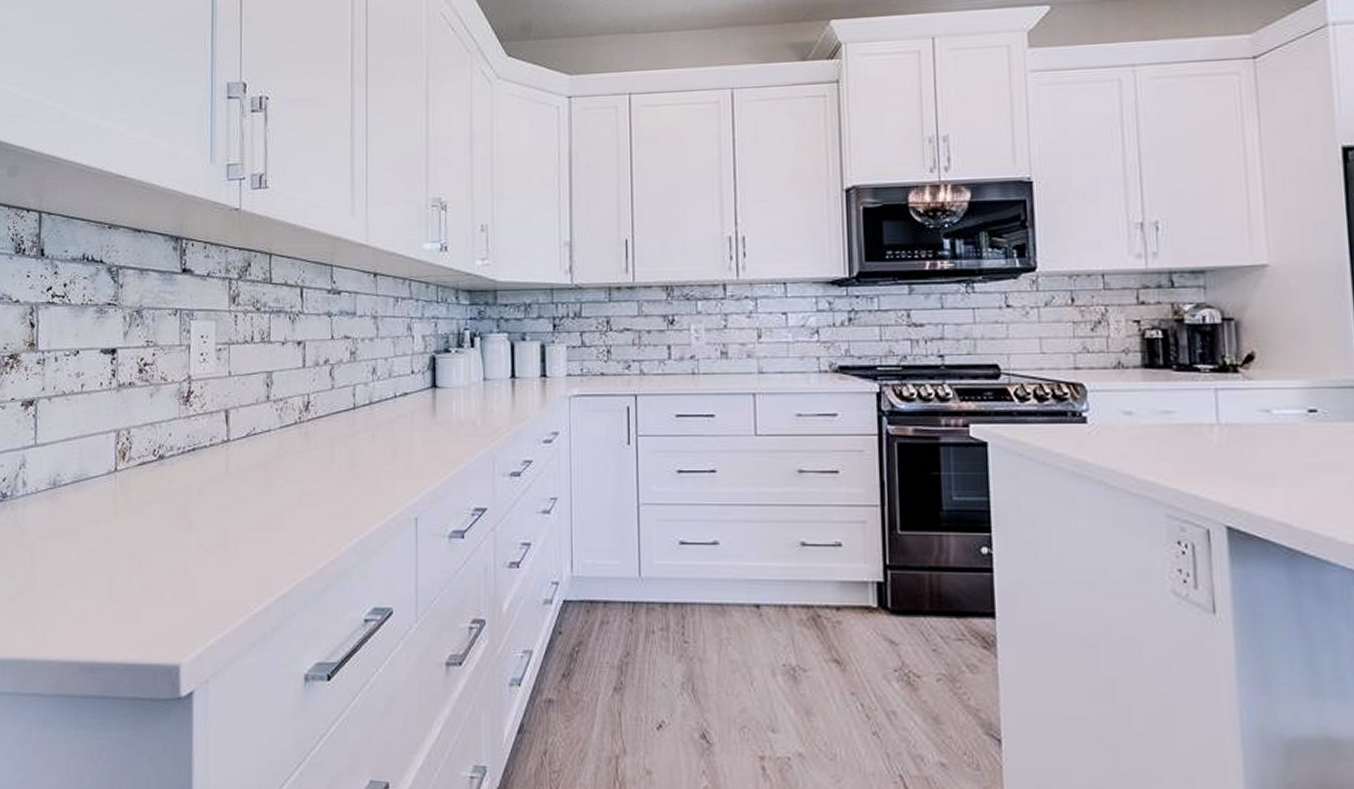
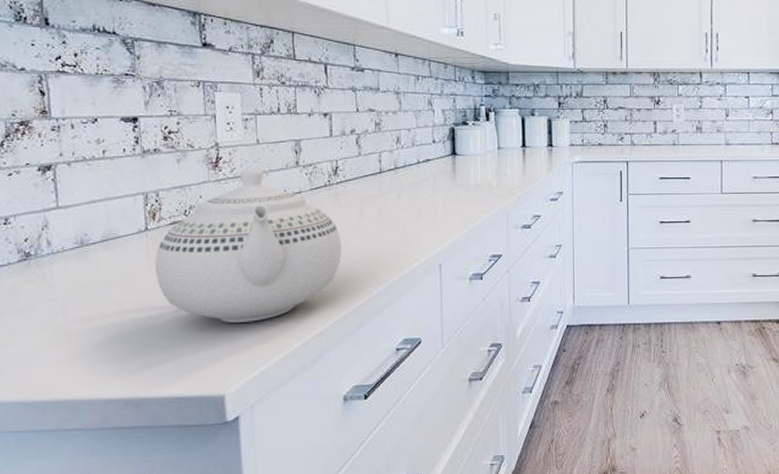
teapot: none [121,403,310,579] -> present [155,168,342,323]

